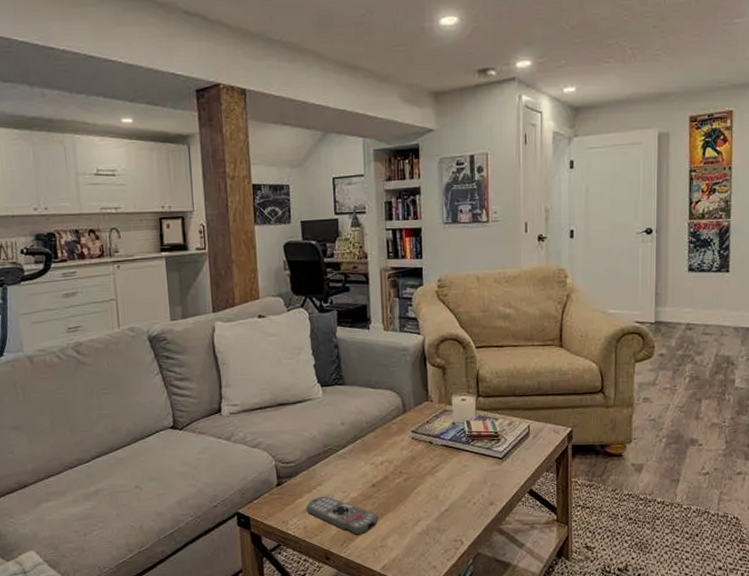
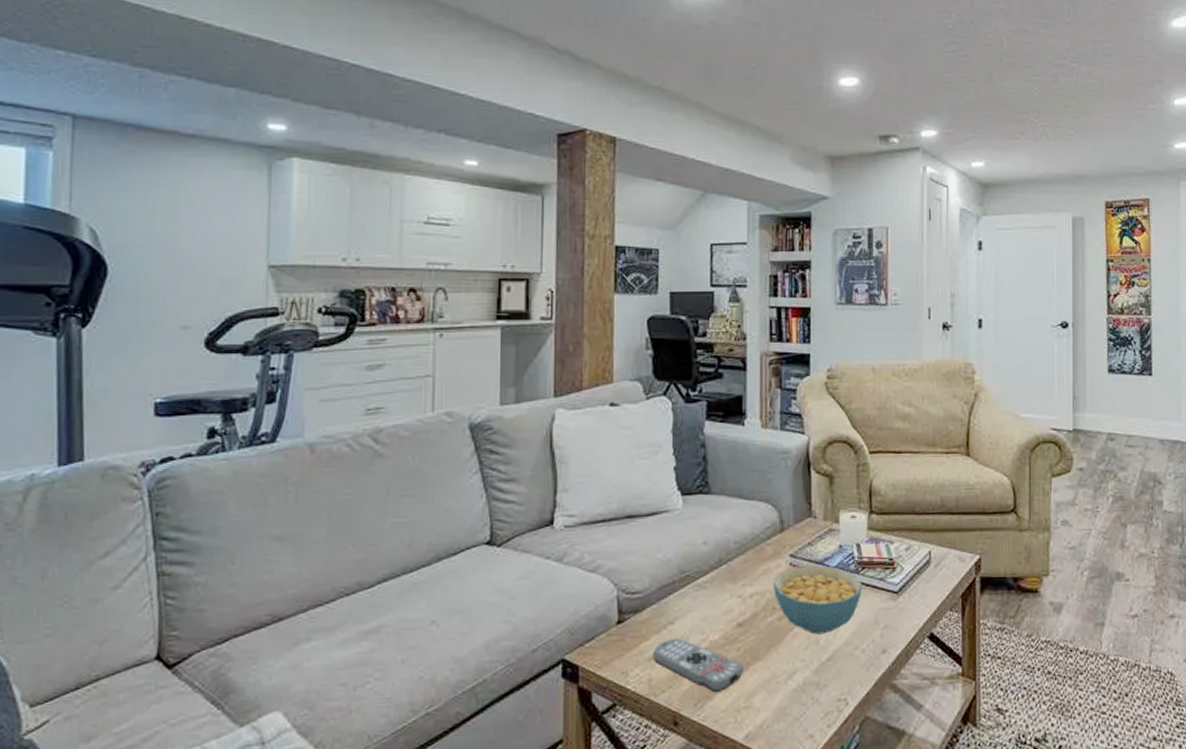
cereal bowl: none [399,438,473,492] -> present [773,564,863,635]

